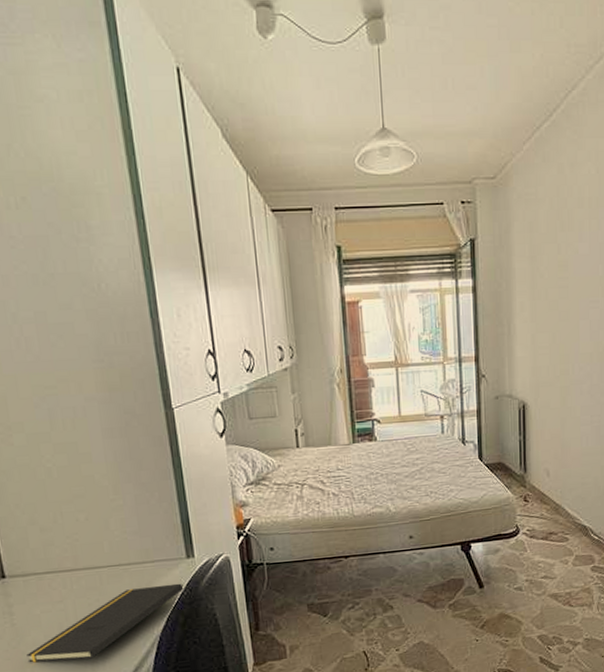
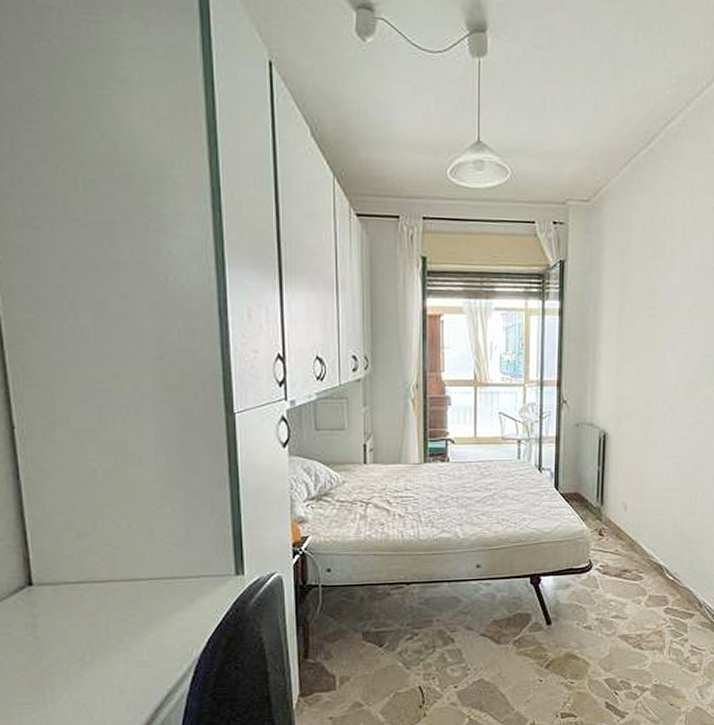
notepad: present [26,583,184,663] -> none [48,602,230,682]

